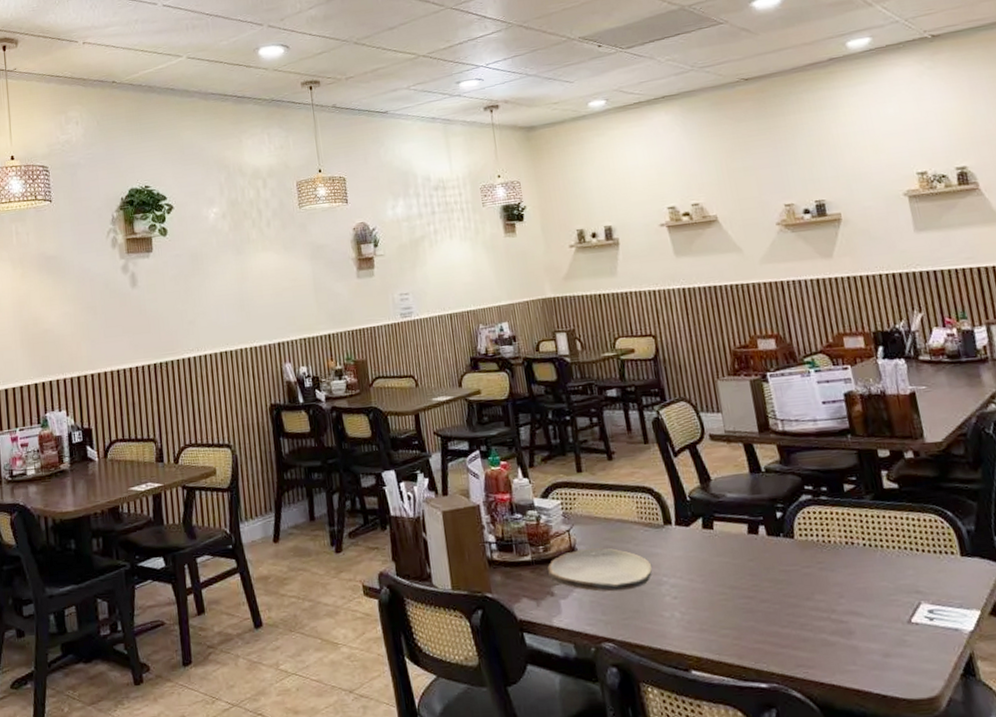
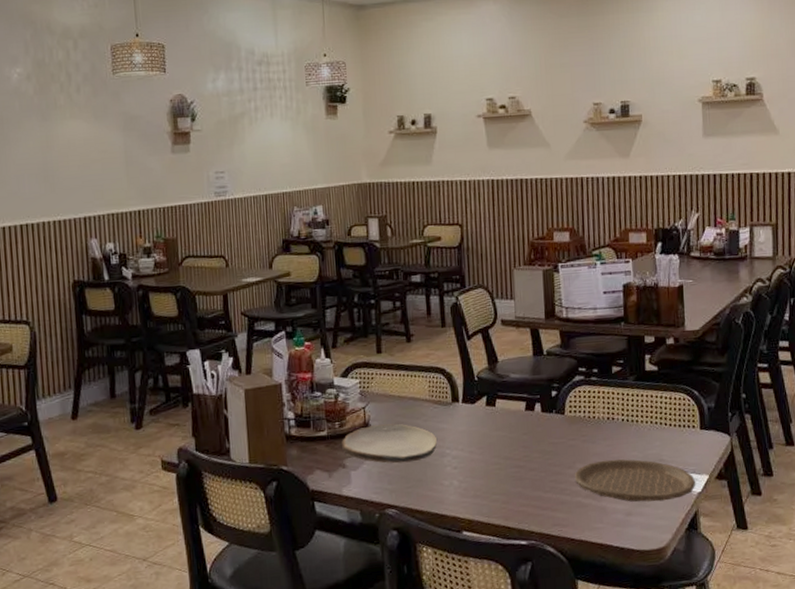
plate: none [814,589,966,641] -> present [574,459,696,502]

